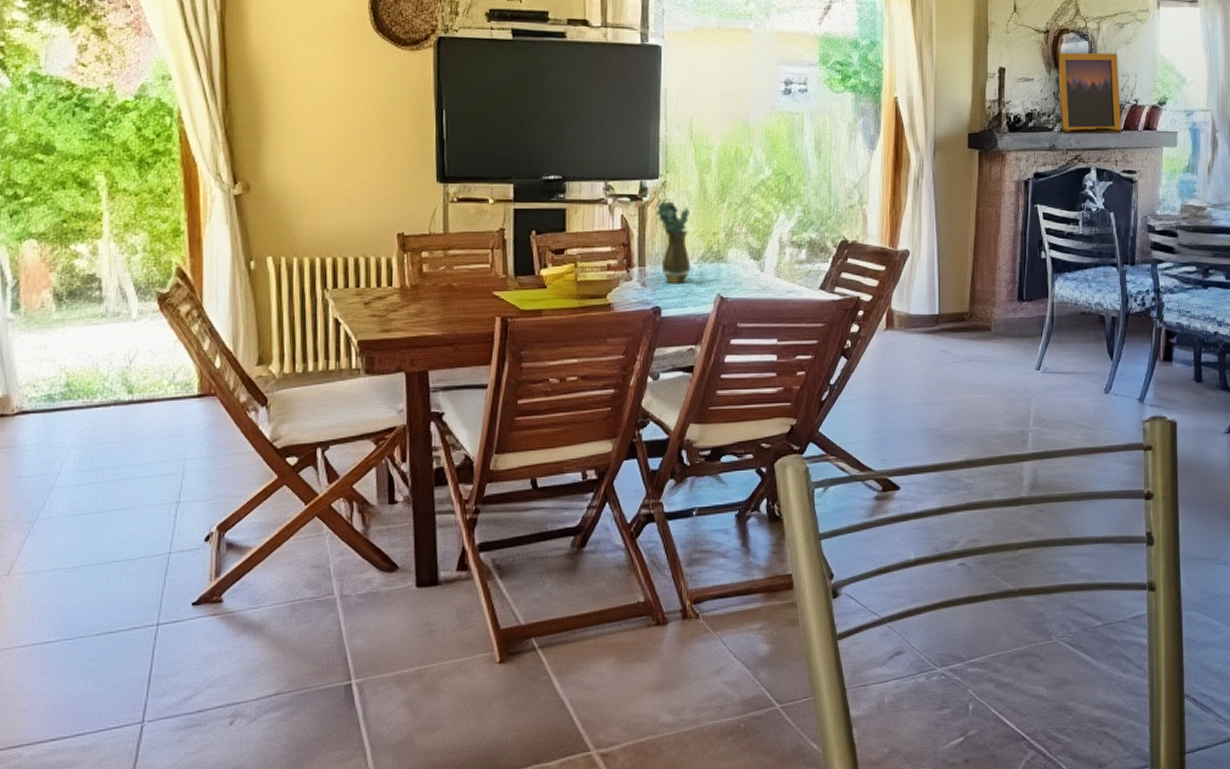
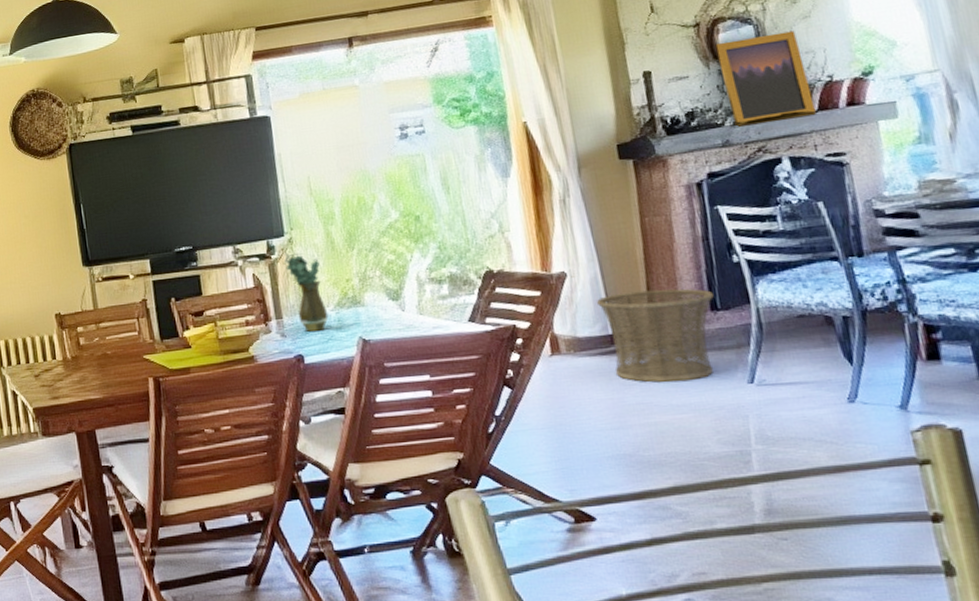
basket: none [929,276,1022,364] -> present [596,288,714,383]

